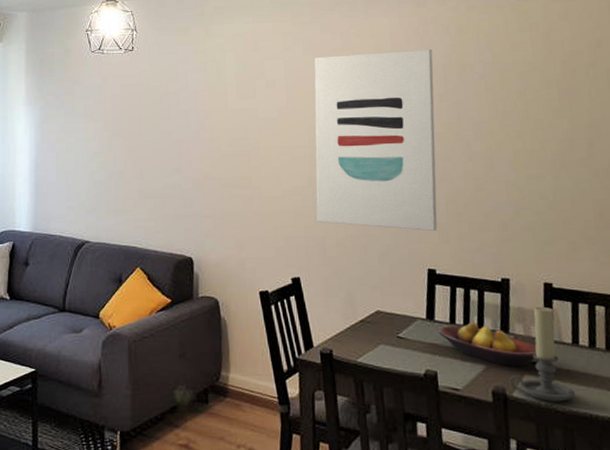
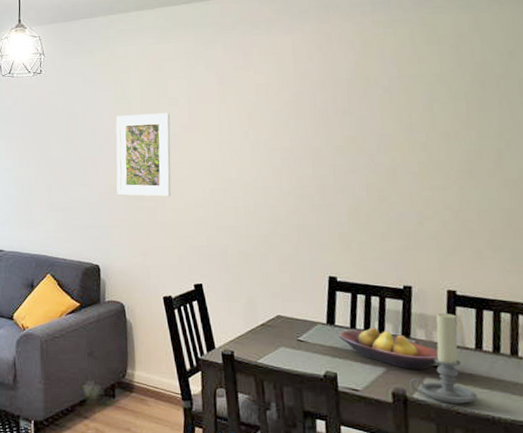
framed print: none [211,95,268,184] -> present [116,112,171,197]
wall art: present [314,49,438,231] -> none [216,64,339,240]

